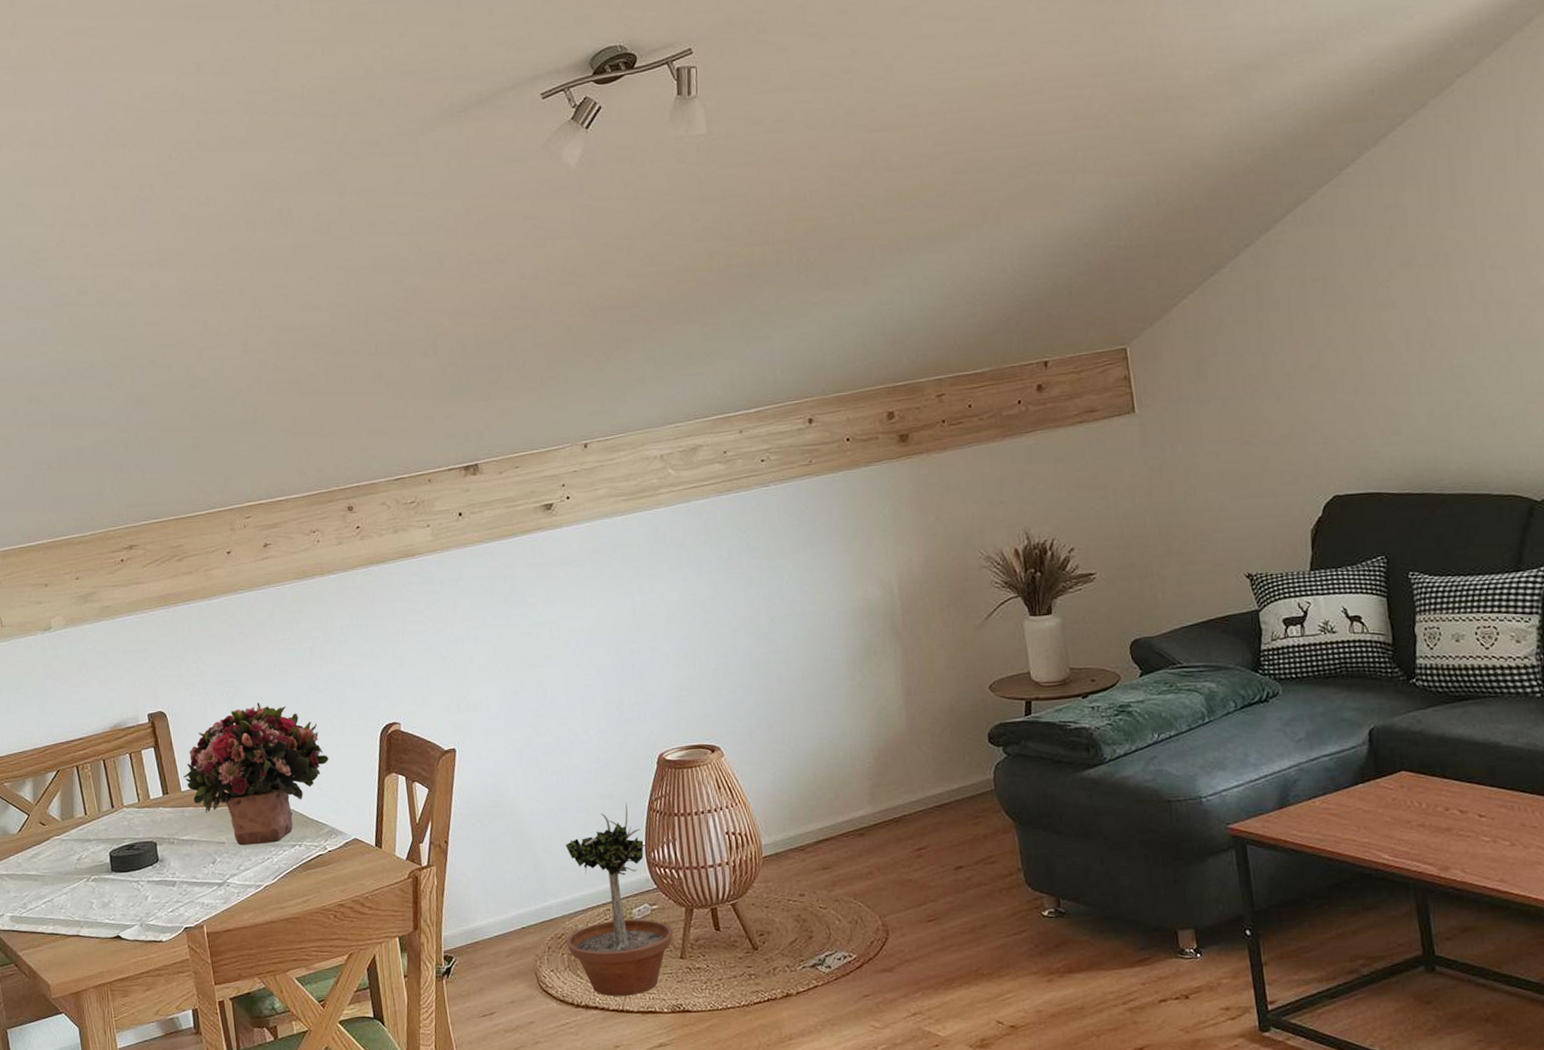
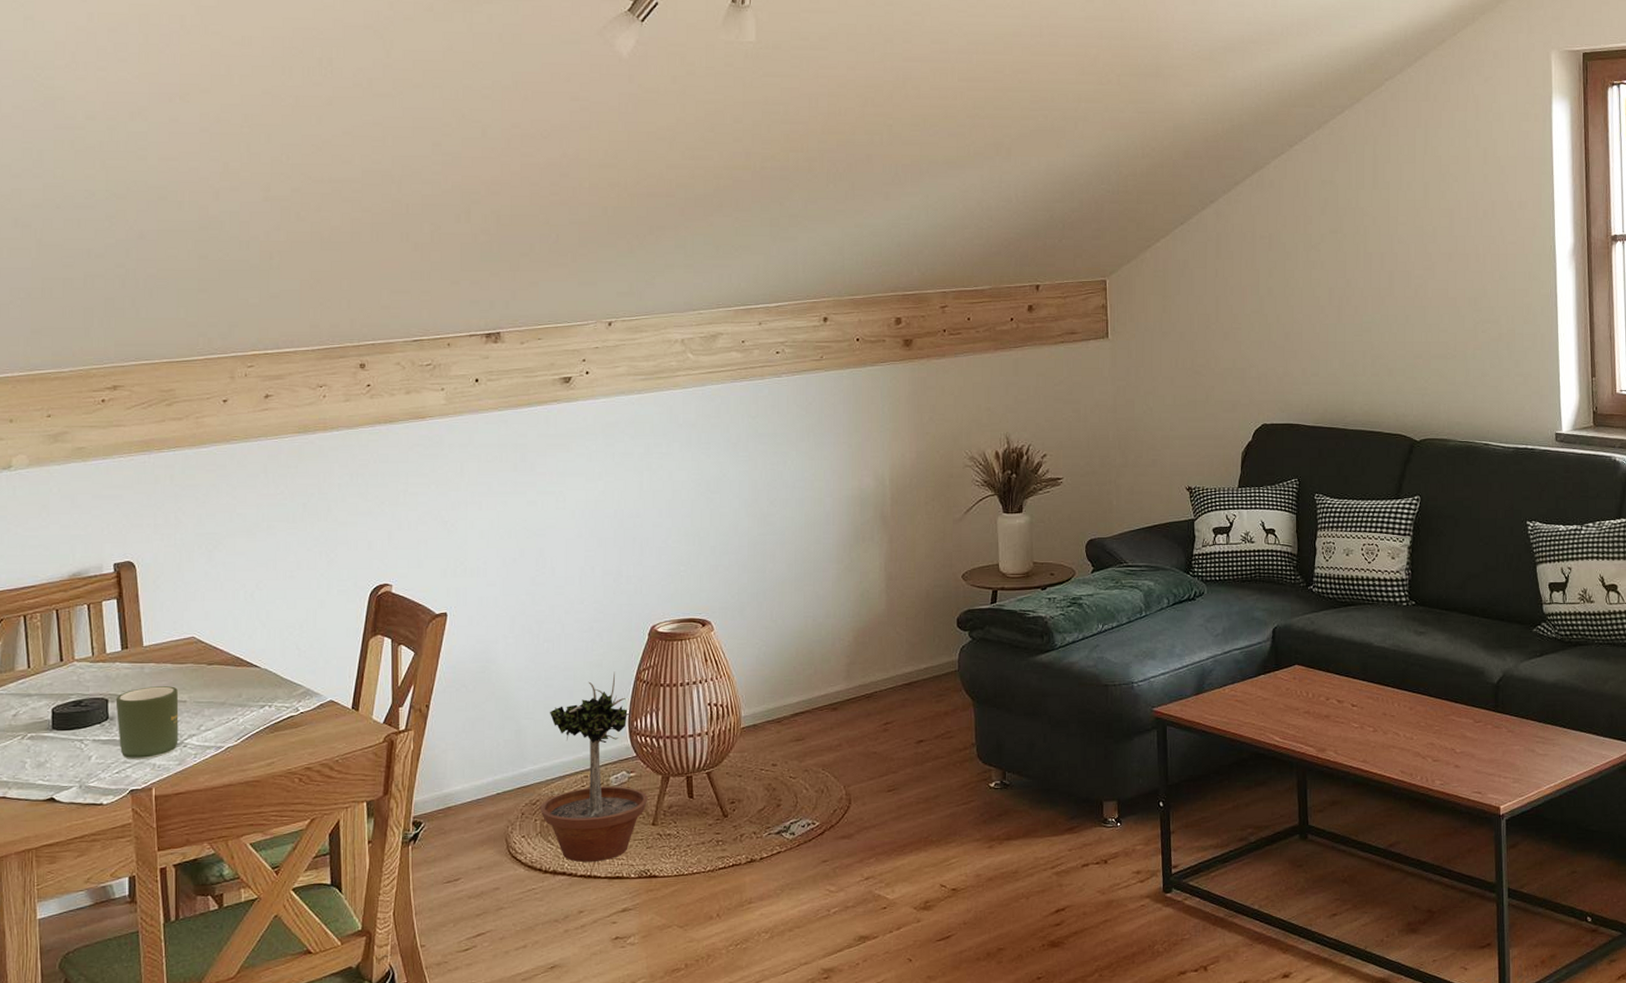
mug: none [163,828,222,900] -> present [115,686,179,761]
bouquet: present [183,702,329,846] -> none [147,557,311,705]

